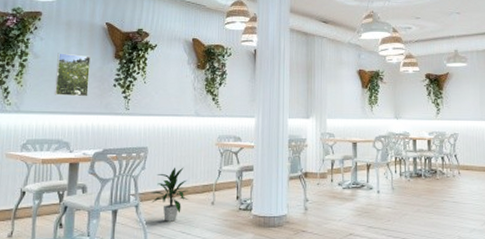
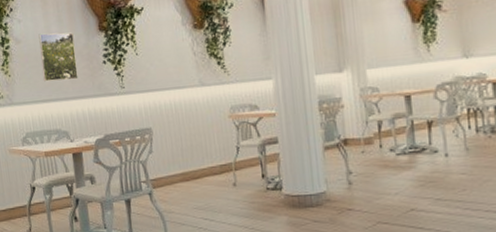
indoor plant: present [150,167,189,222] -> none [163,146,207,208]

